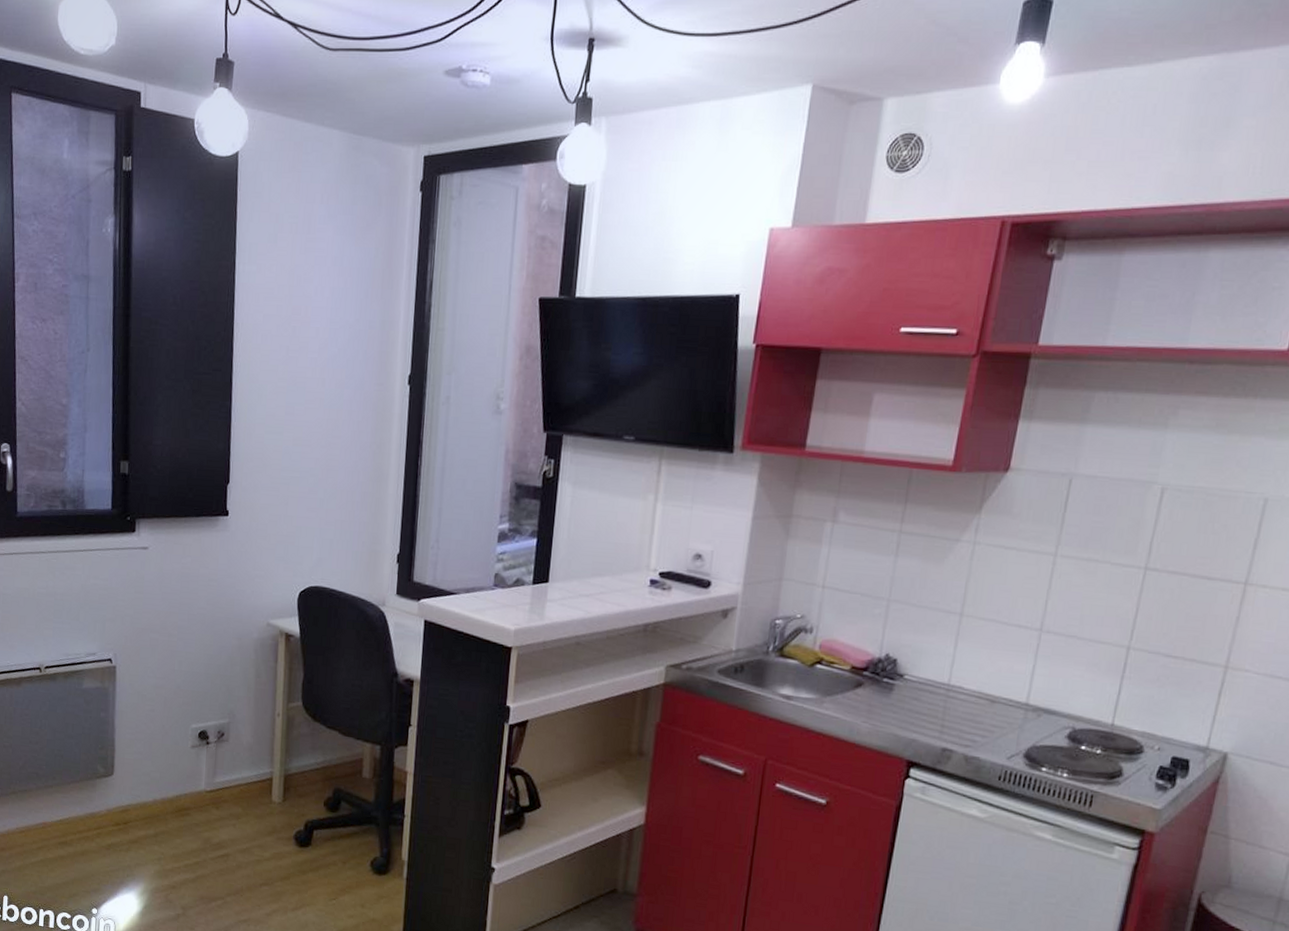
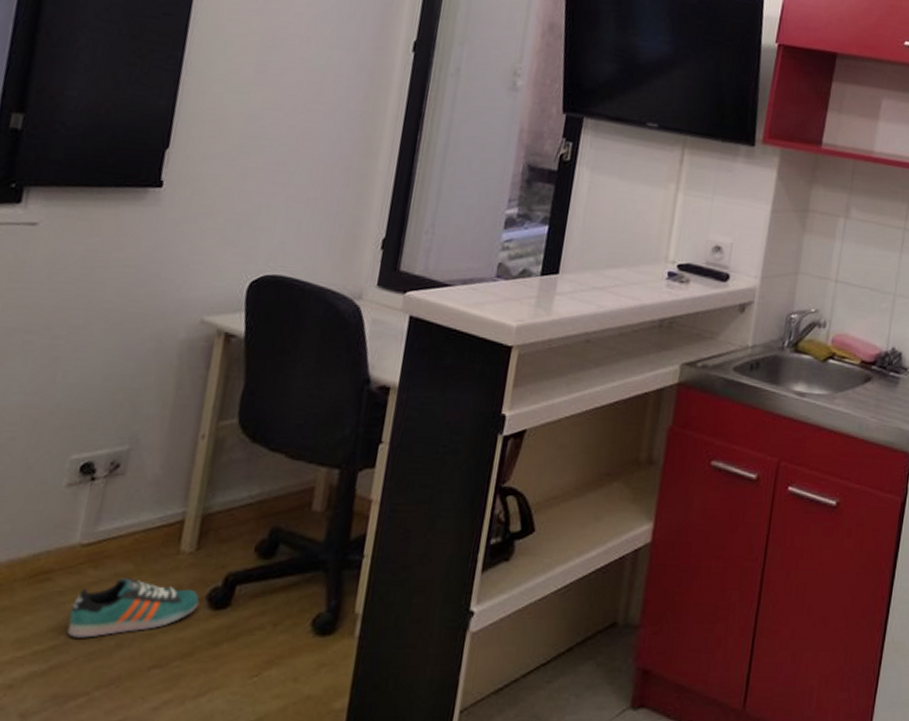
sneaker: none [204,817,289,859] -> present [67,578,200,638]

